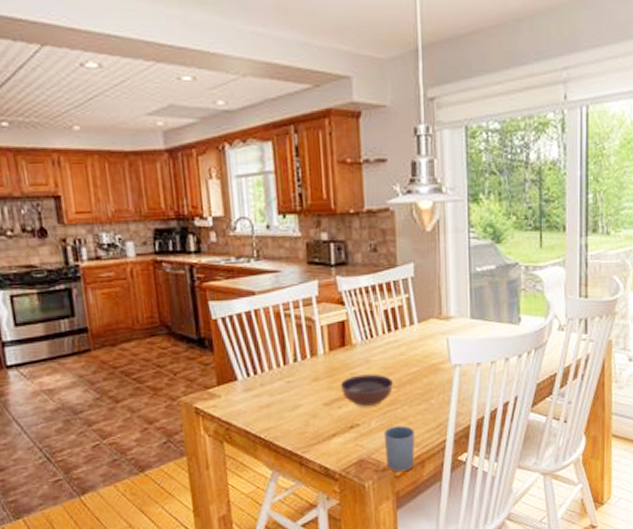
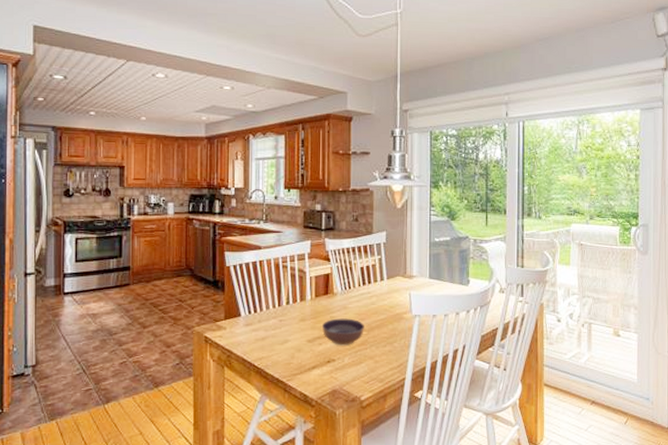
mug: present [383,425,415,472] -> none [354,363,380,404]

